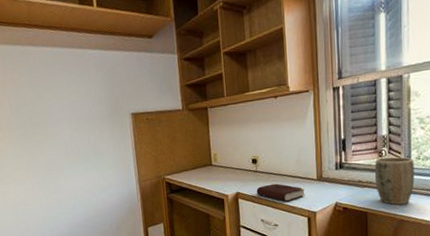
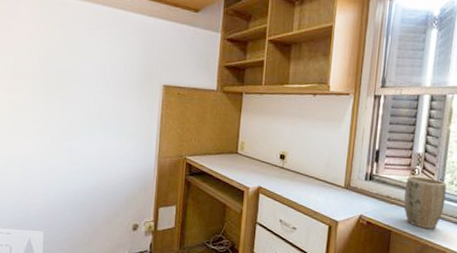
book: present [256,183,306,202] -> none [279,183,331,205]

